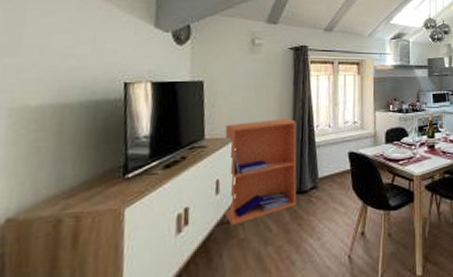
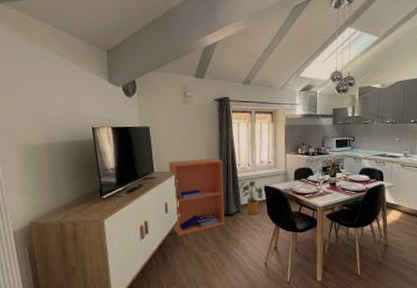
house plant: none [316,145,347,190] -> present [239,180,263,215]

